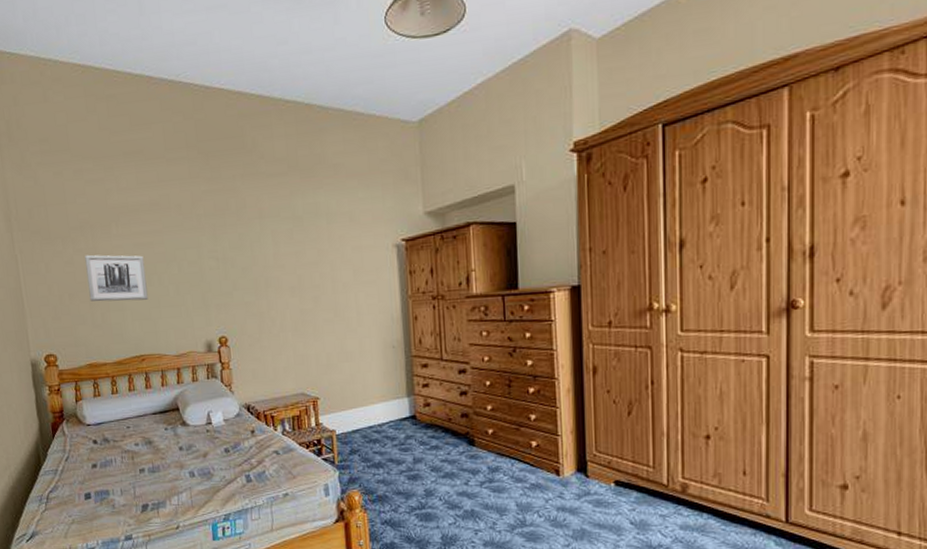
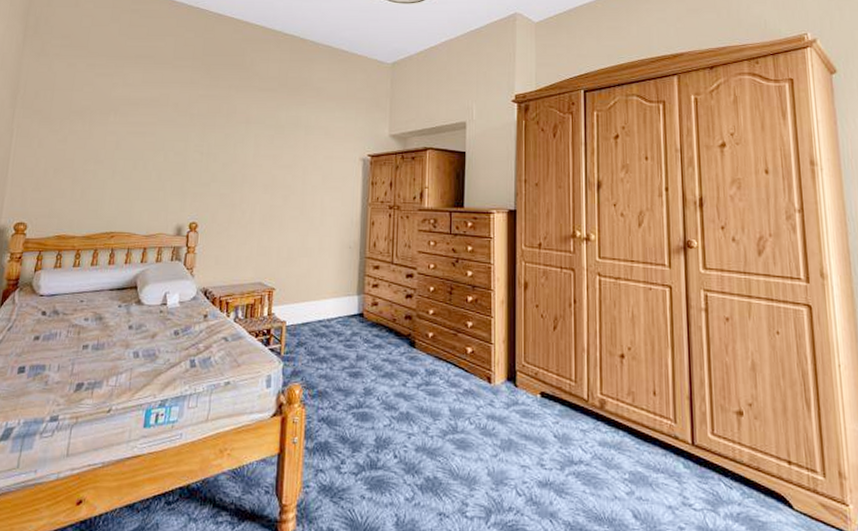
wall art: present [84,254,148,302] -> none [74,136,134,182]

